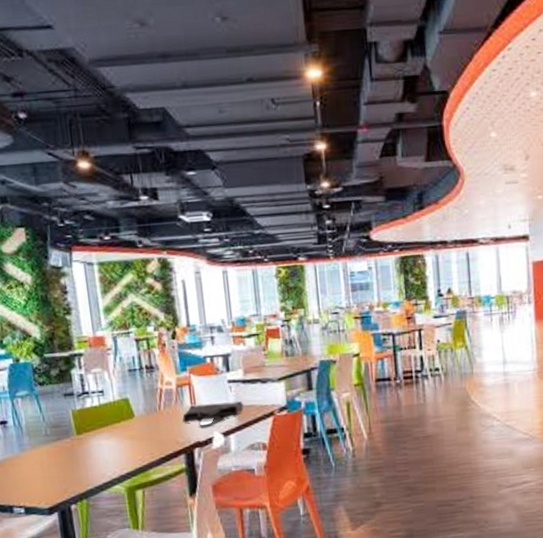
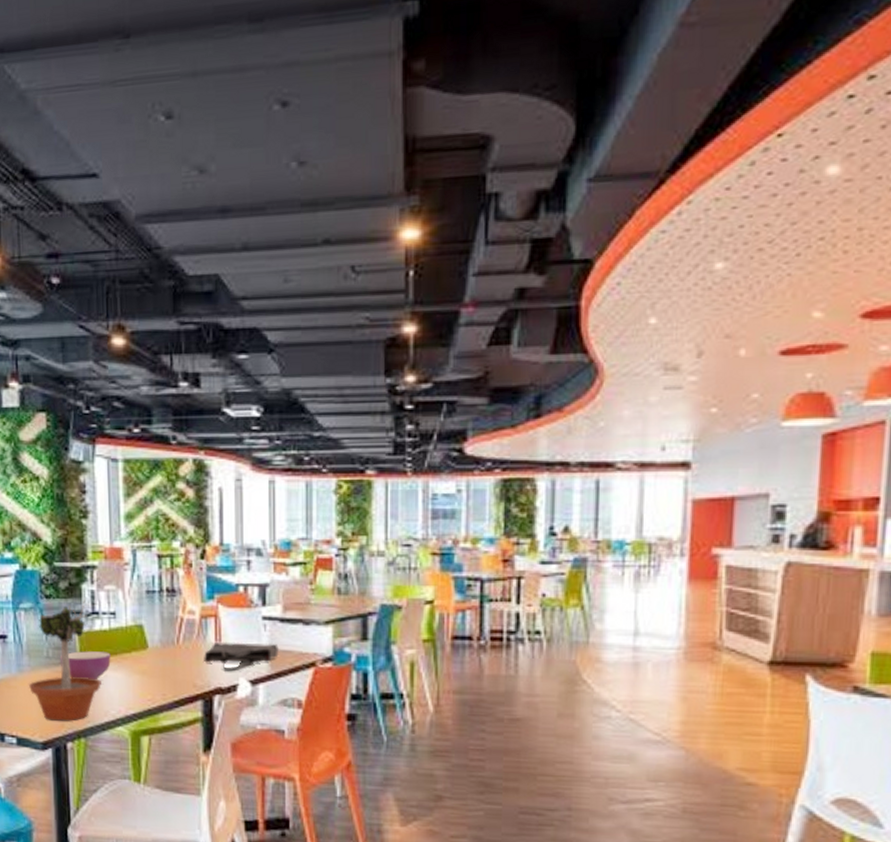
potted tree: none [31,382,97,489] -> present [29,599,101,721]
bowl: none [57,424,104,451] -> present [59,651,111,681]

